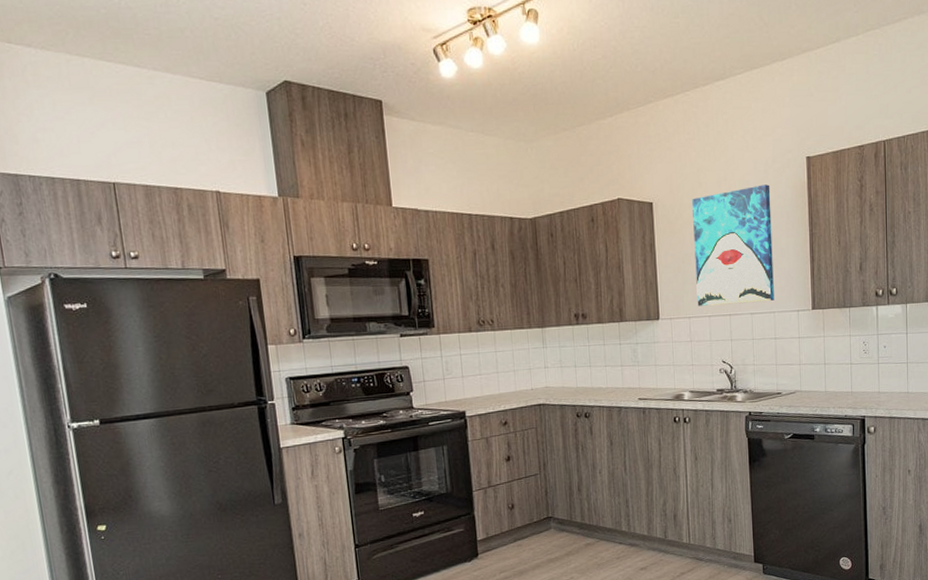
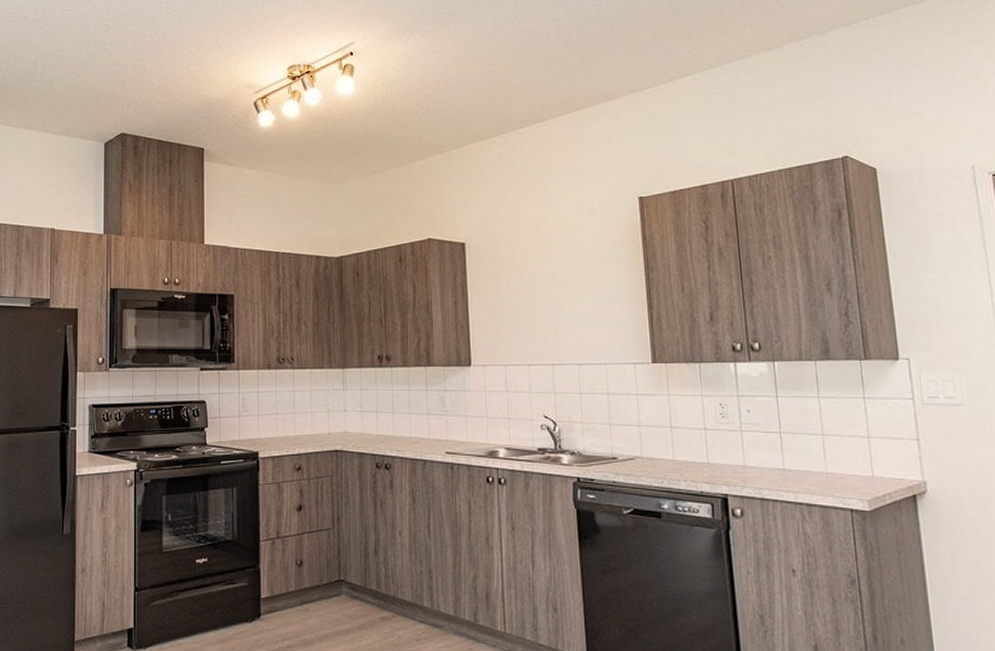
wall art: present [692,184,774,306] -> none [508,225,605,353]

